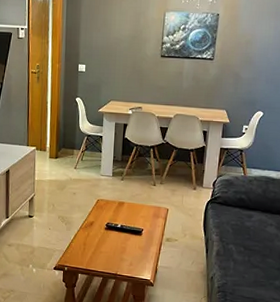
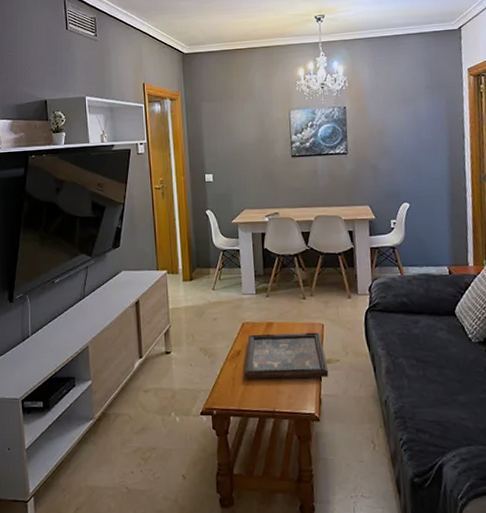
decorative tray: none [94,210,167,253] -> present [244,332,329,379]

